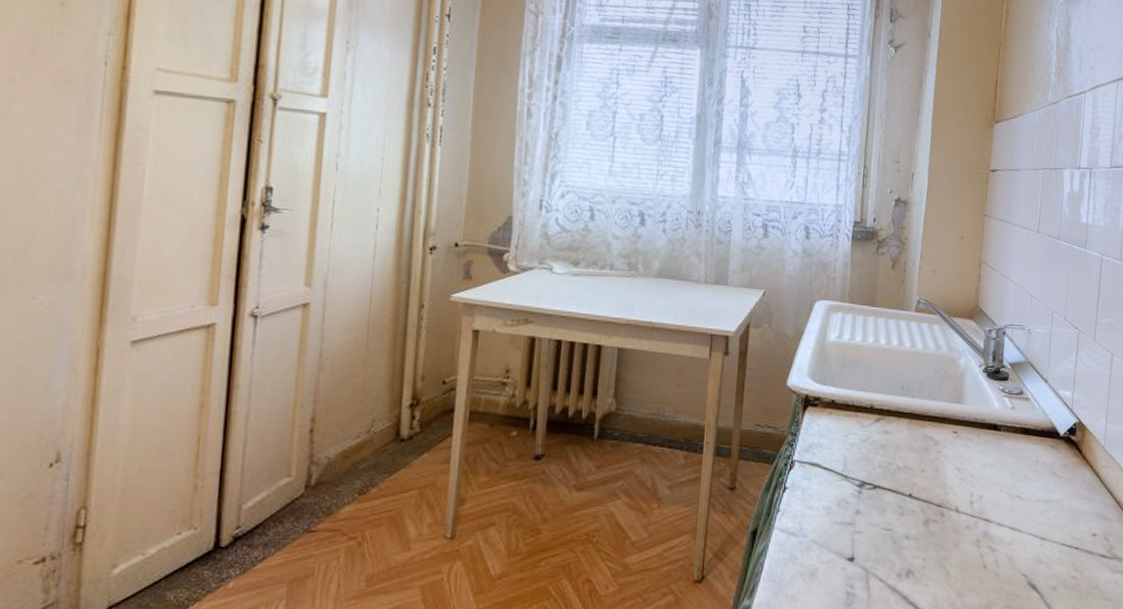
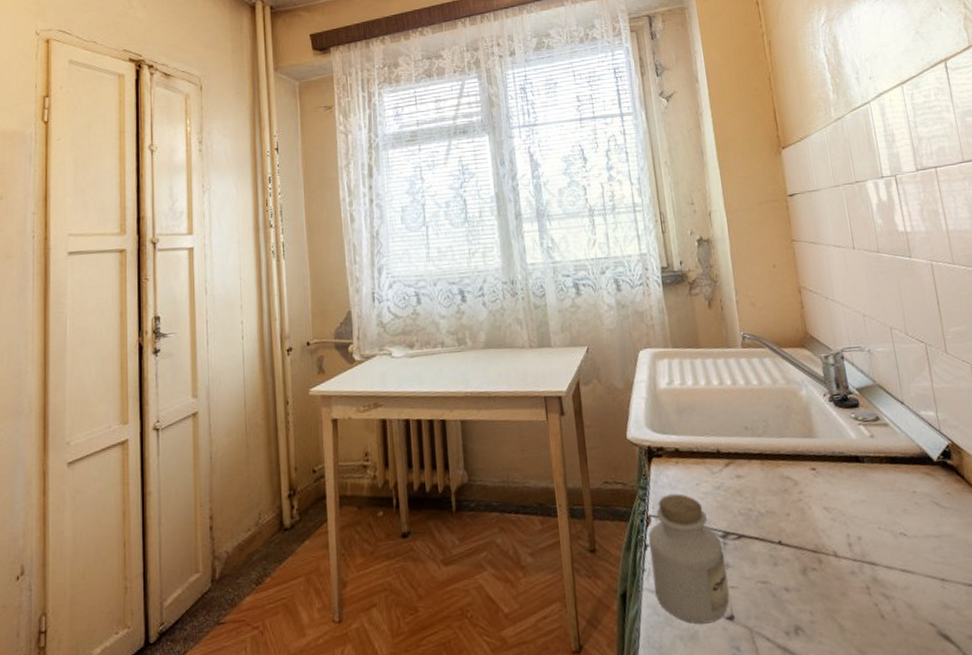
jar: none [785,442,858,563] -> present [648,494,729,624]

